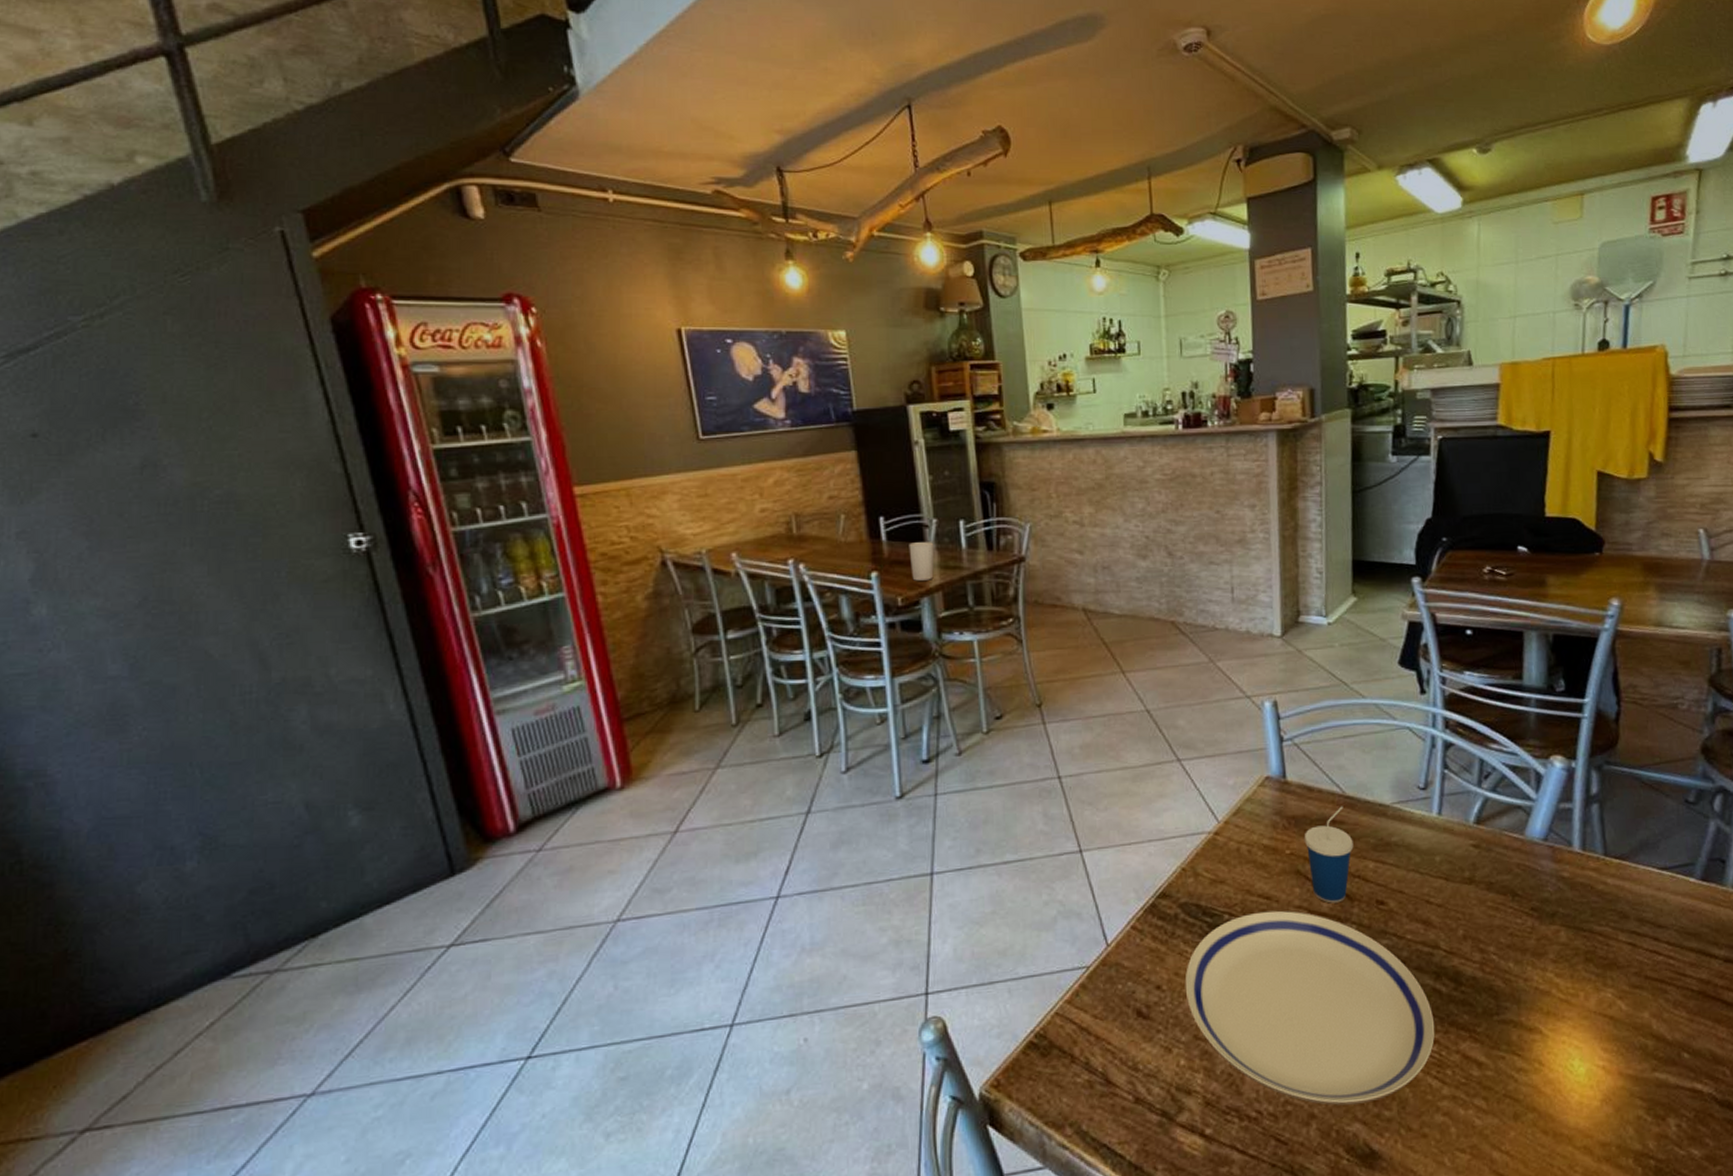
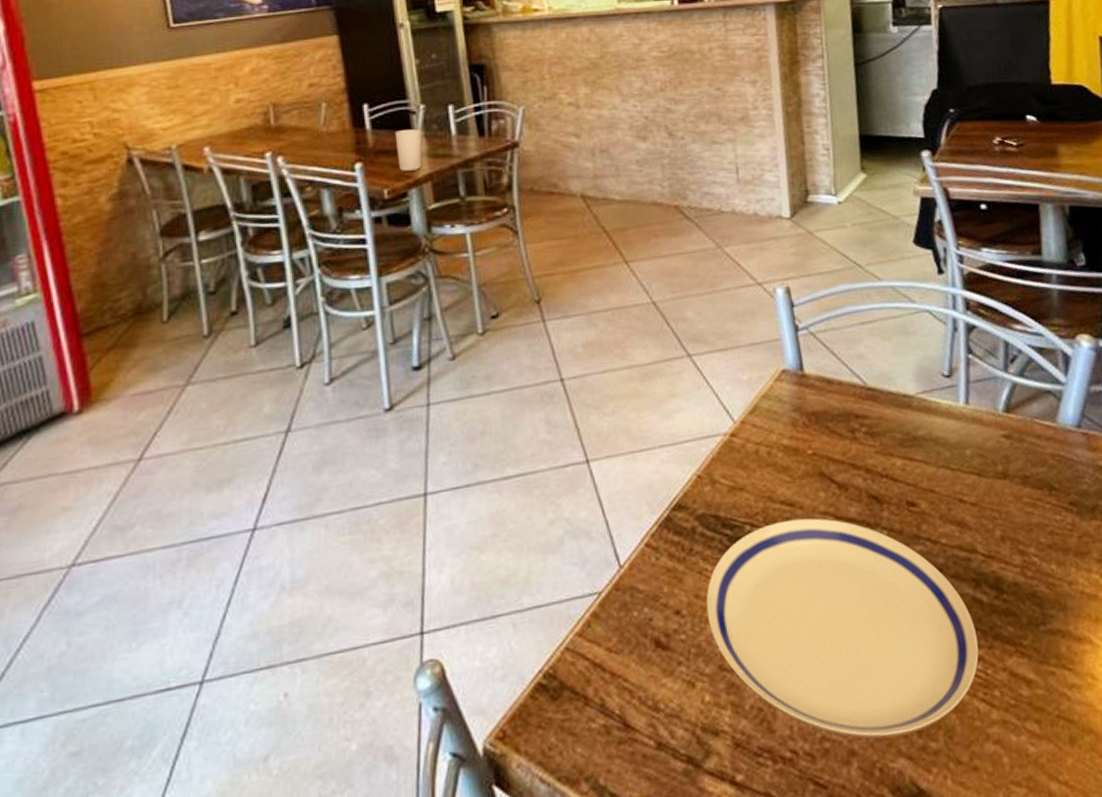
cup: present [1304,806,1354,903] -> none [826,398,879,507]

